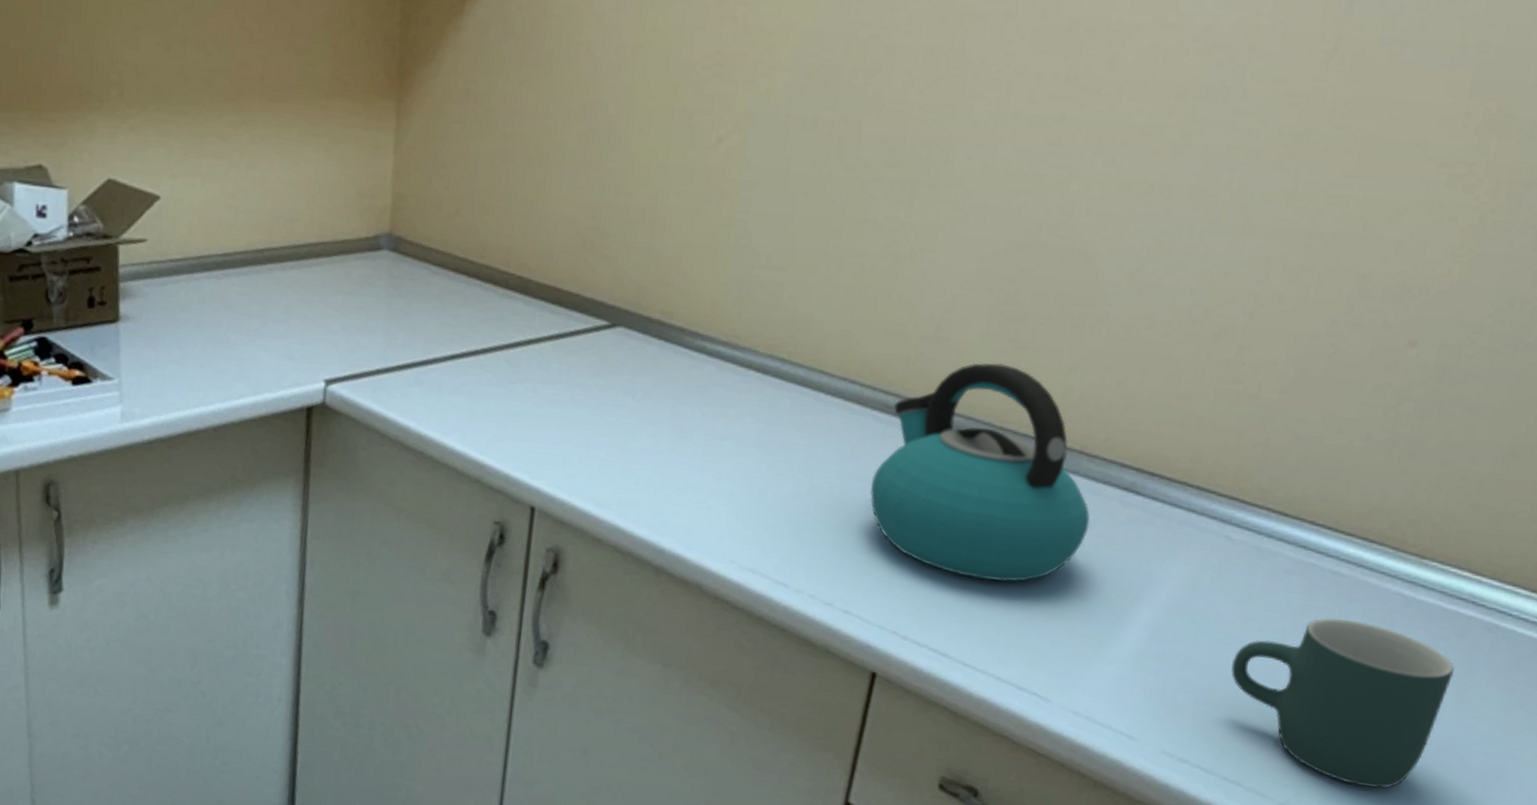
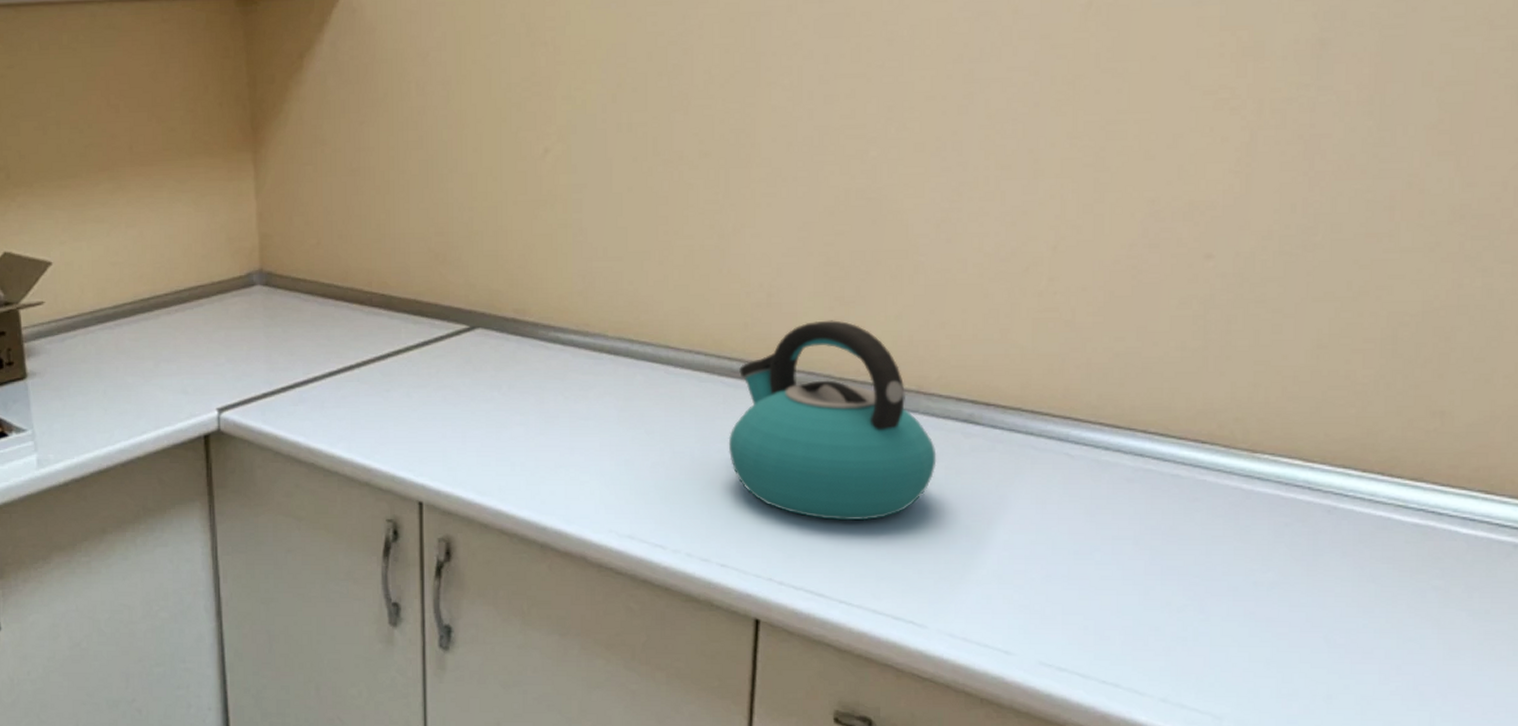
mug: present [1231,618,1455,789] -> none [1091,518,1303,674]

